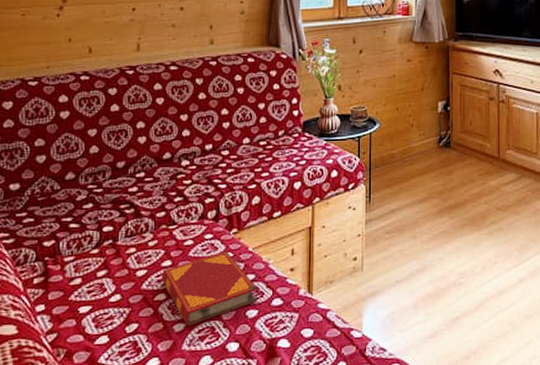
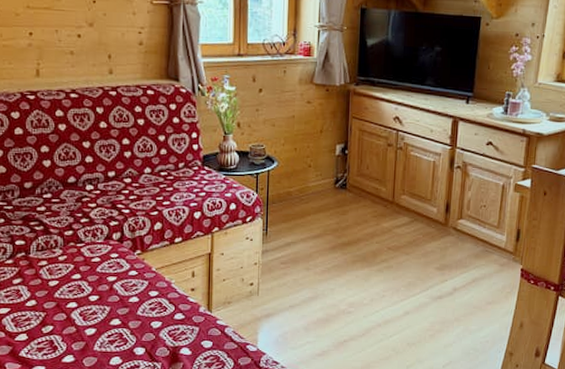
hardback book: present [161,251,258,326] -> none [72,269,161,331]

